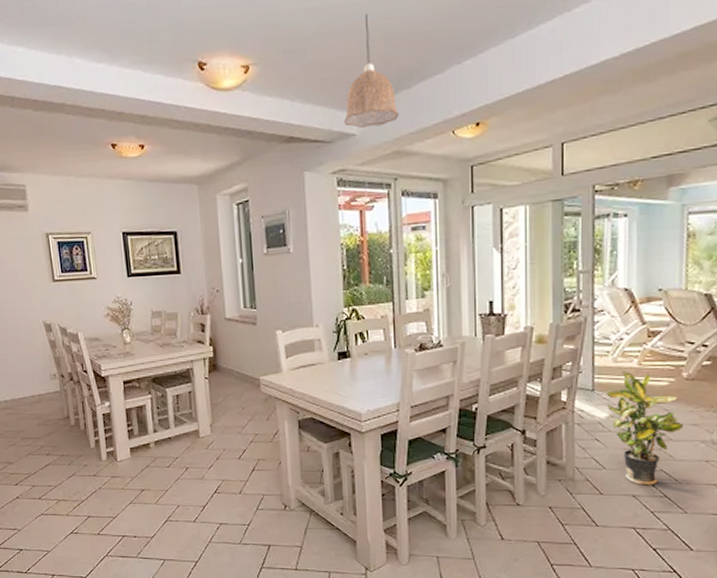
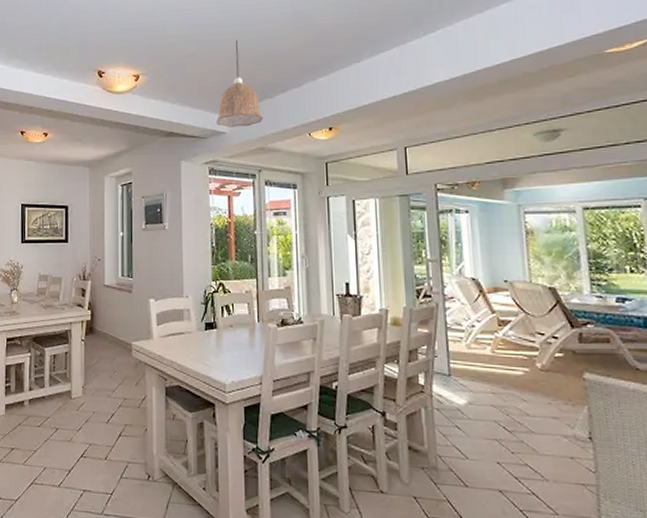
potted plant: present [606,372,684,486] -> none [463,359,544,481]

